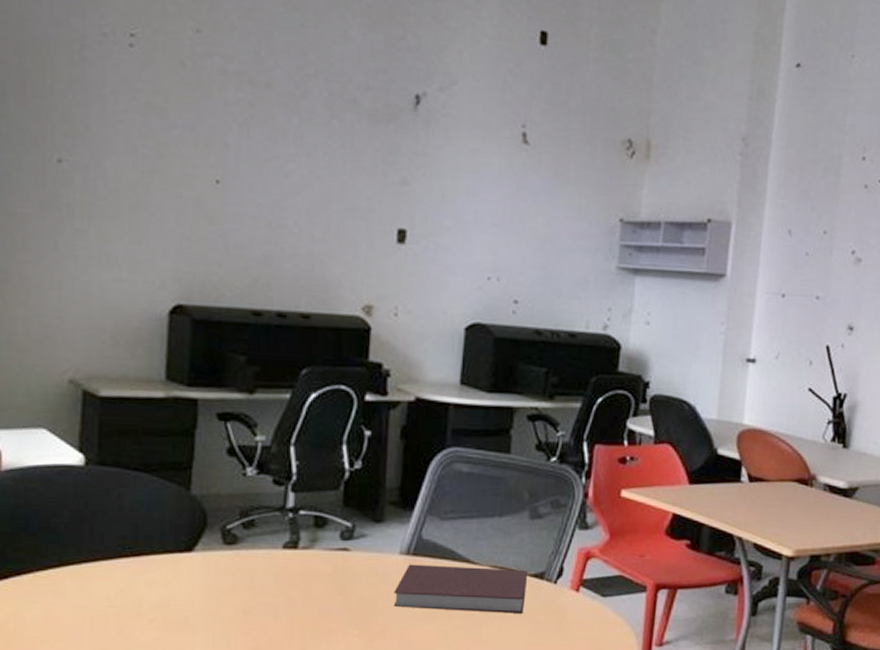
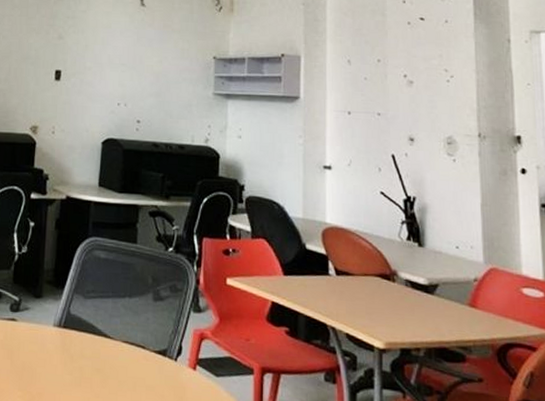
notebook: present [393,564,528,614] -> none [48,335,154,387]

